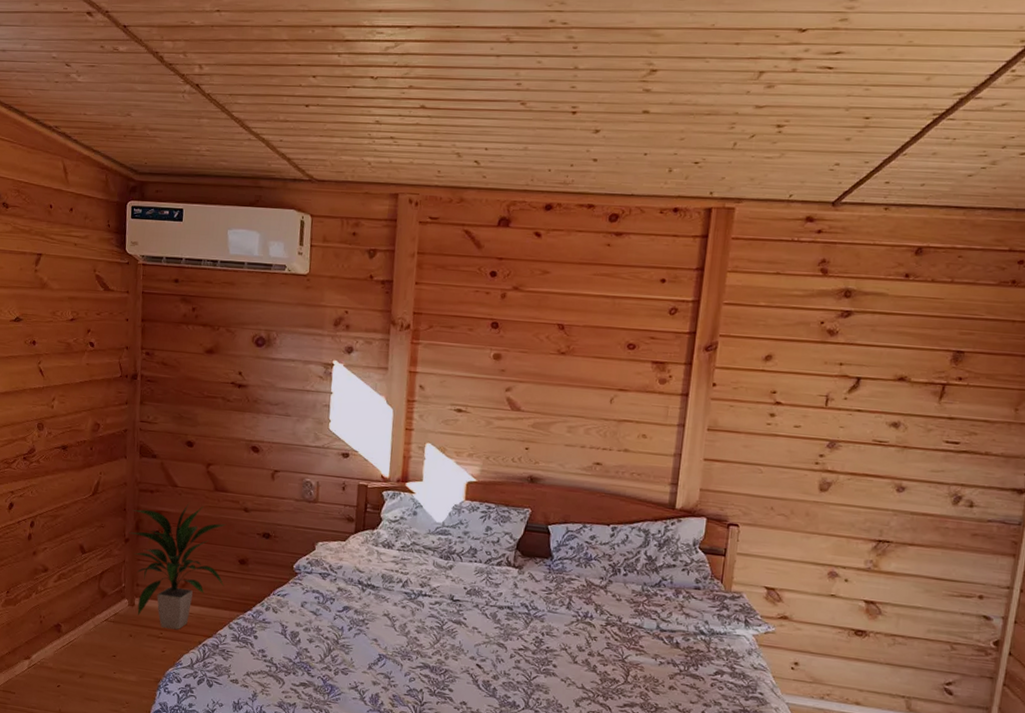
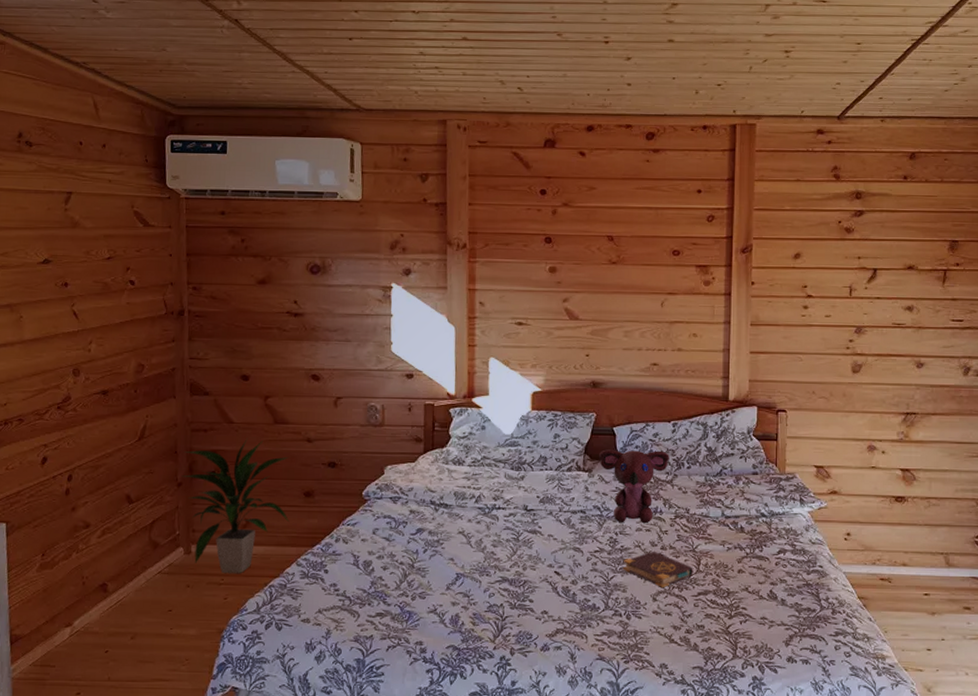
teddy bear: none [531,547,606,628] -> present [599,449,669,524]
book: none [546,656,621,694] -> present [623,550,693,587]

